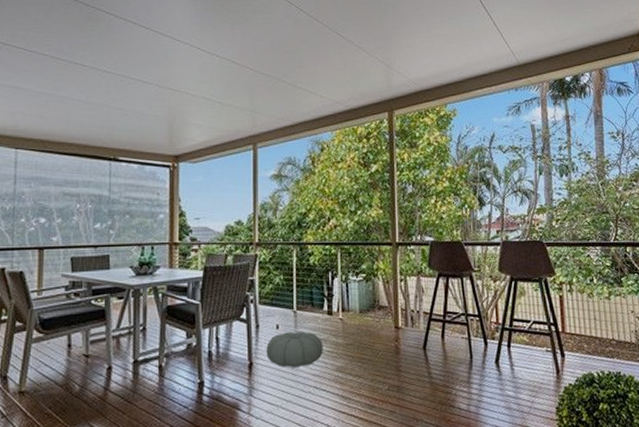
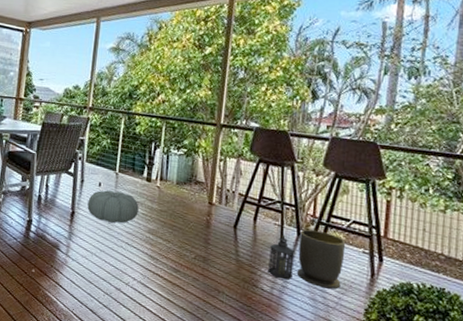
lantern: none [461,347,486,394] -> present [268,234,295,280]
planter pot: none [487,337,531,394] -> present [296,229,346,289]

